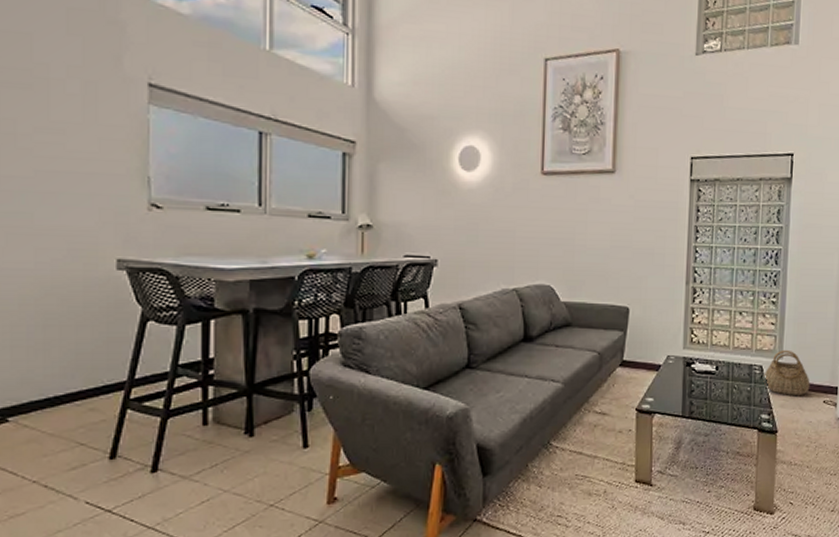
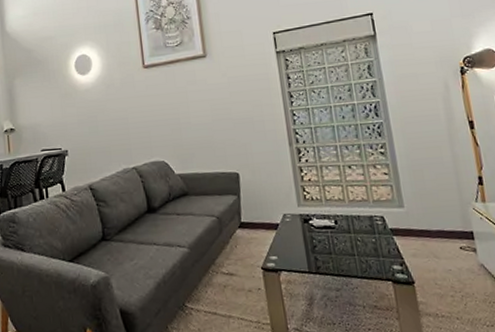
basket: present [763,349,810,396] -> none [387,198,441,245]

